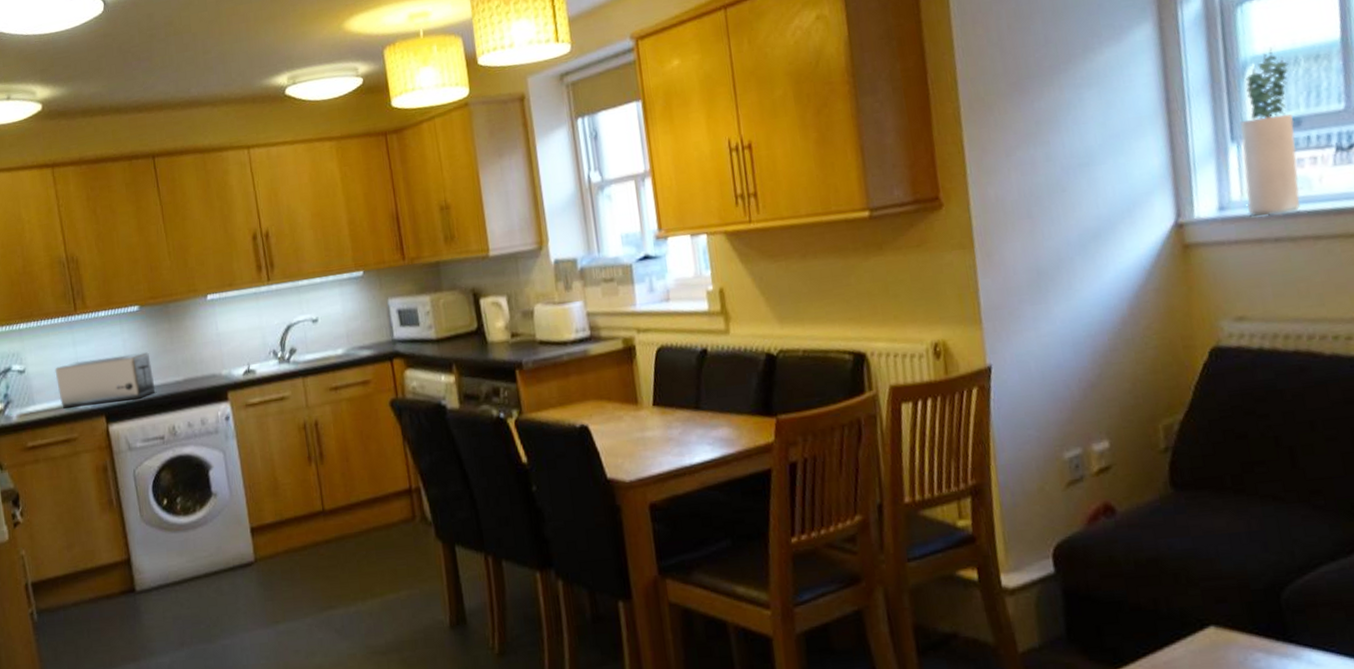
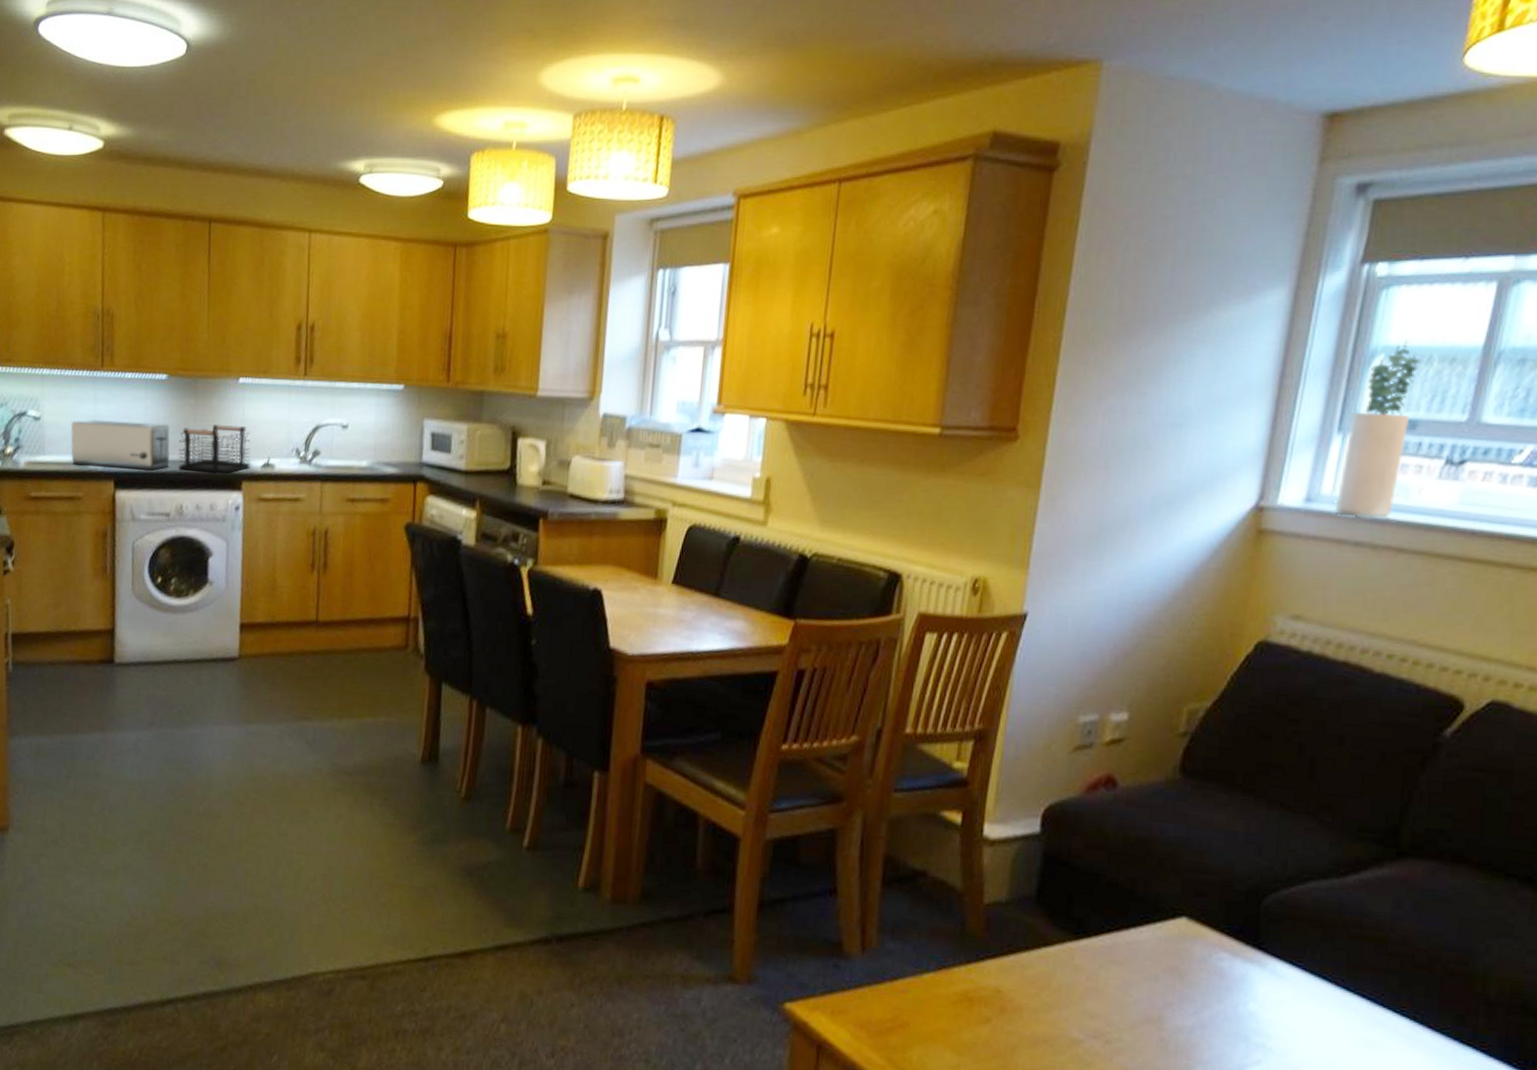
dish rack: none [159,340,232,394] -> present [178,425,251,475]

